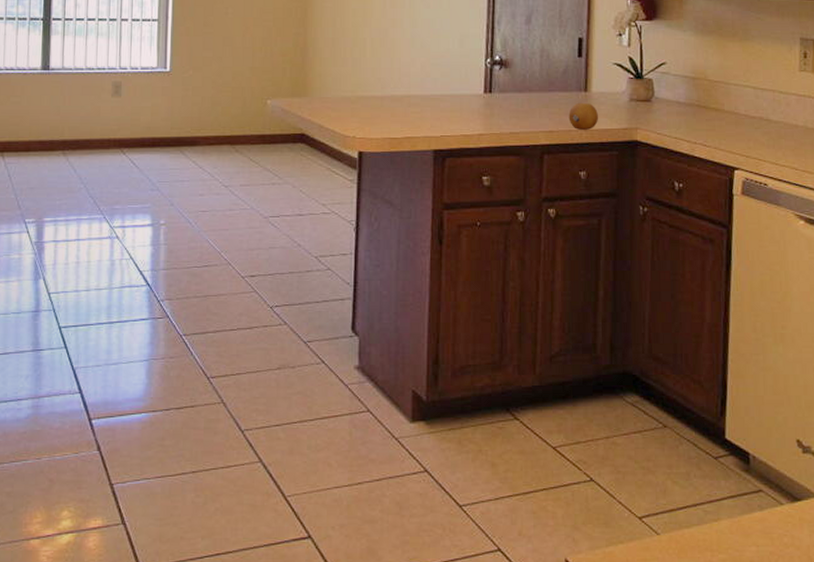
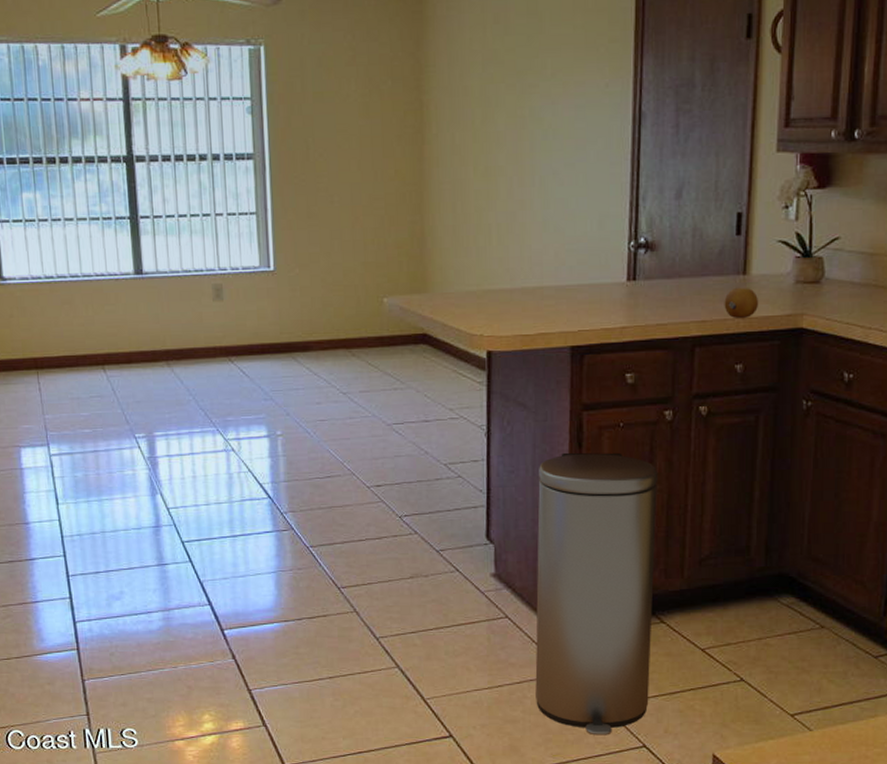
pedal bin: none [394,249,512,538] -> present [535,452,658,736]

